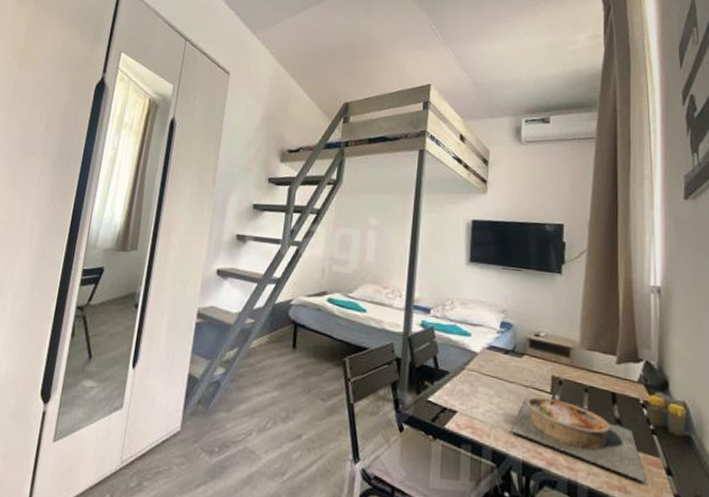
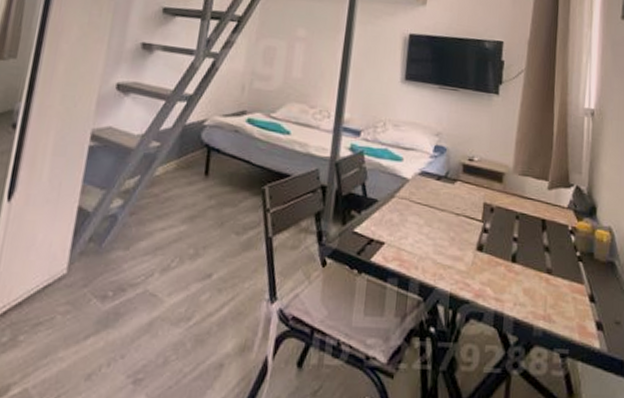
bowl: present [511,396,646,483] -> none [440,225,570,311]

